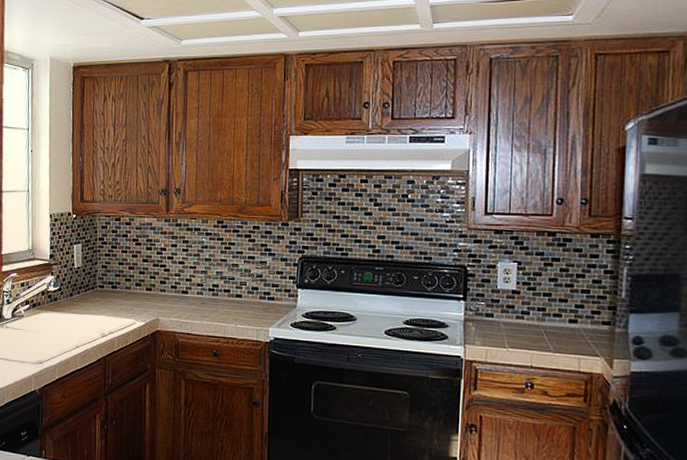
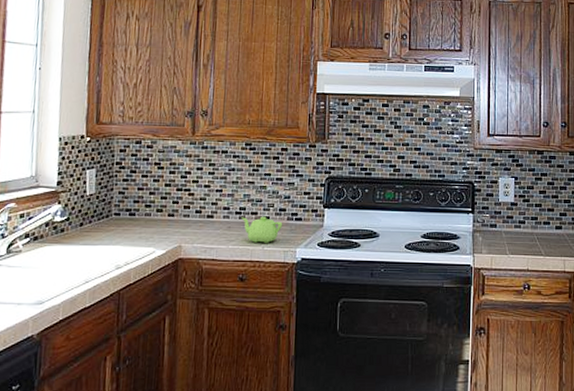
teapot: none [214,294,256,321] -> present [241,216,283,243]

